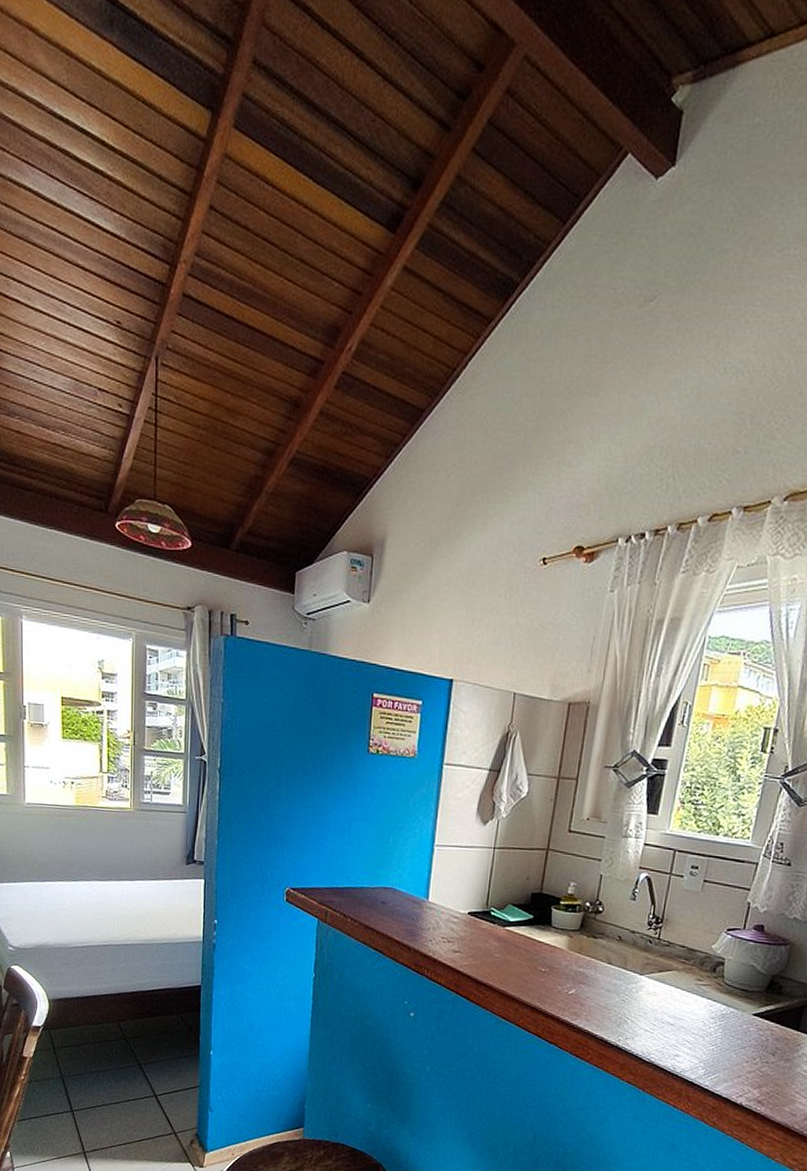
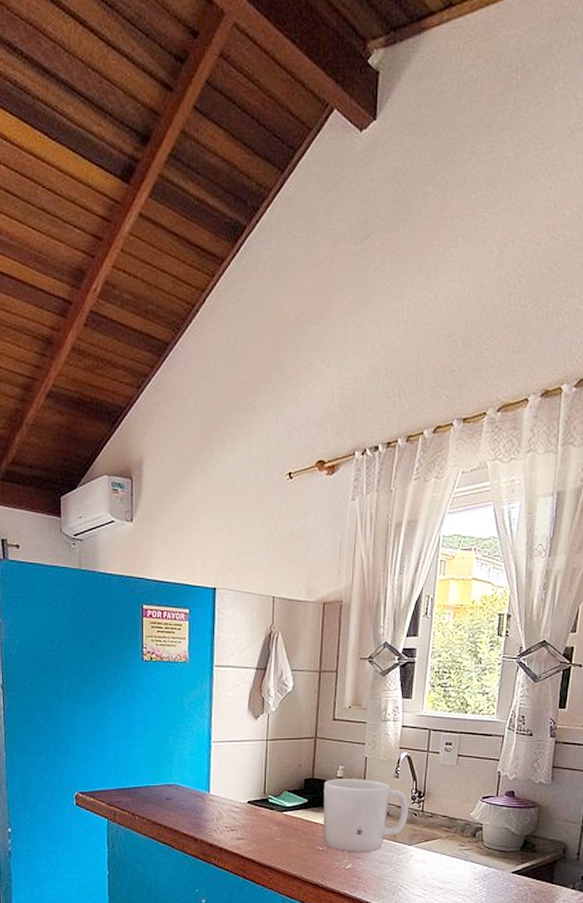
mug: none [546,895,645,979] -> present [323,779,409,853]

